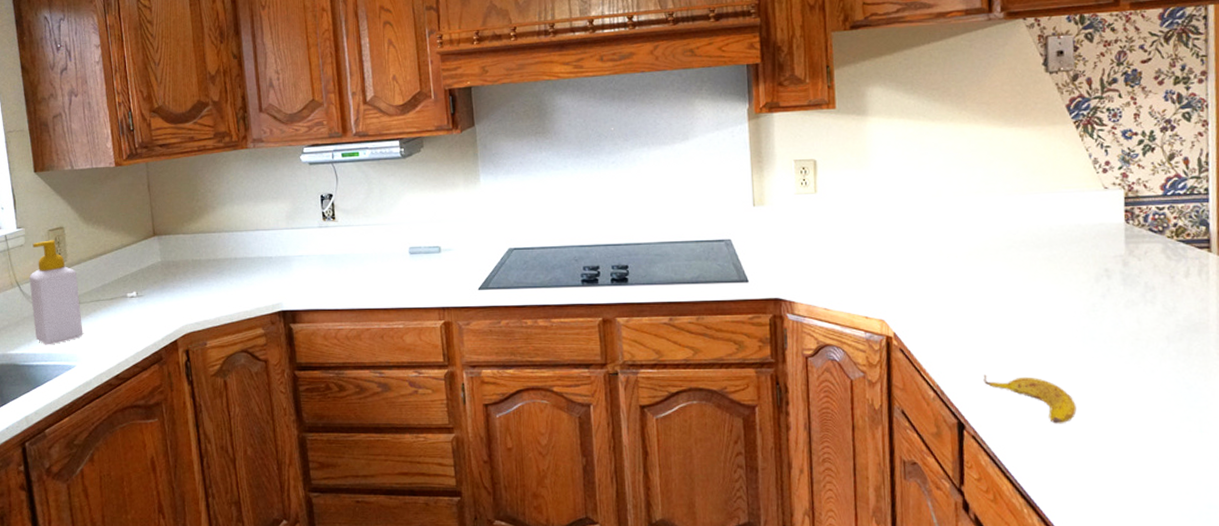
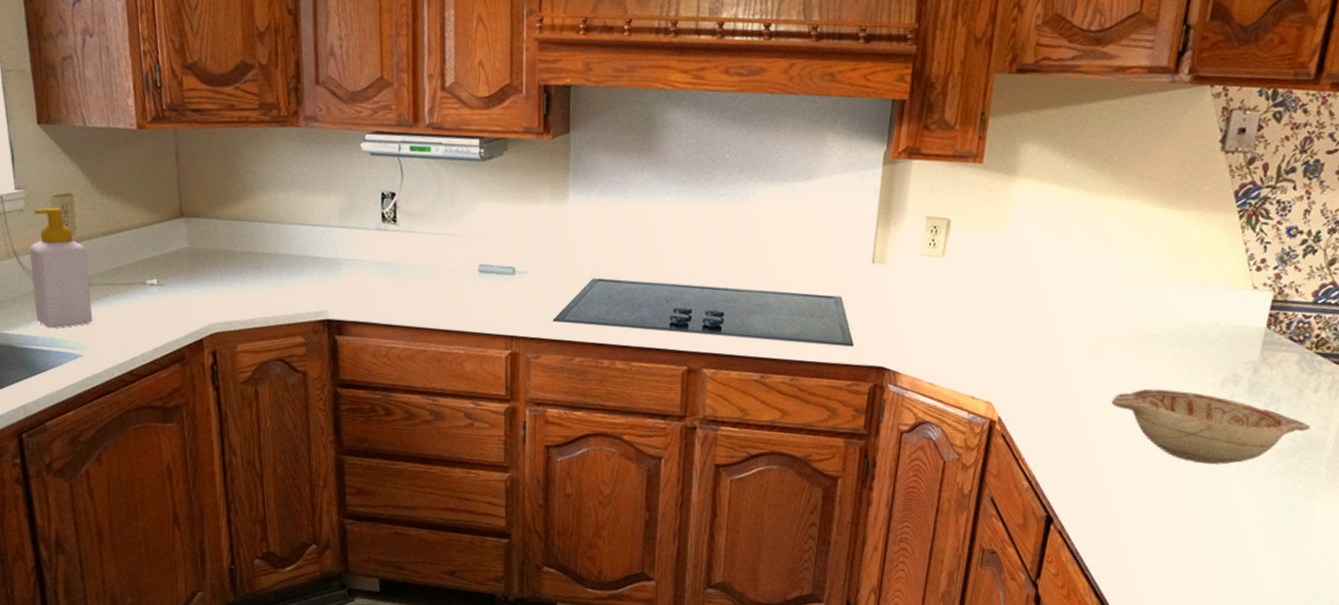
banana: present [983,374,1077,424] -> none [1082,470,1171,528]
decorative bowl: none [996,290,1190,356] -> present [1111,388,1310,465]

